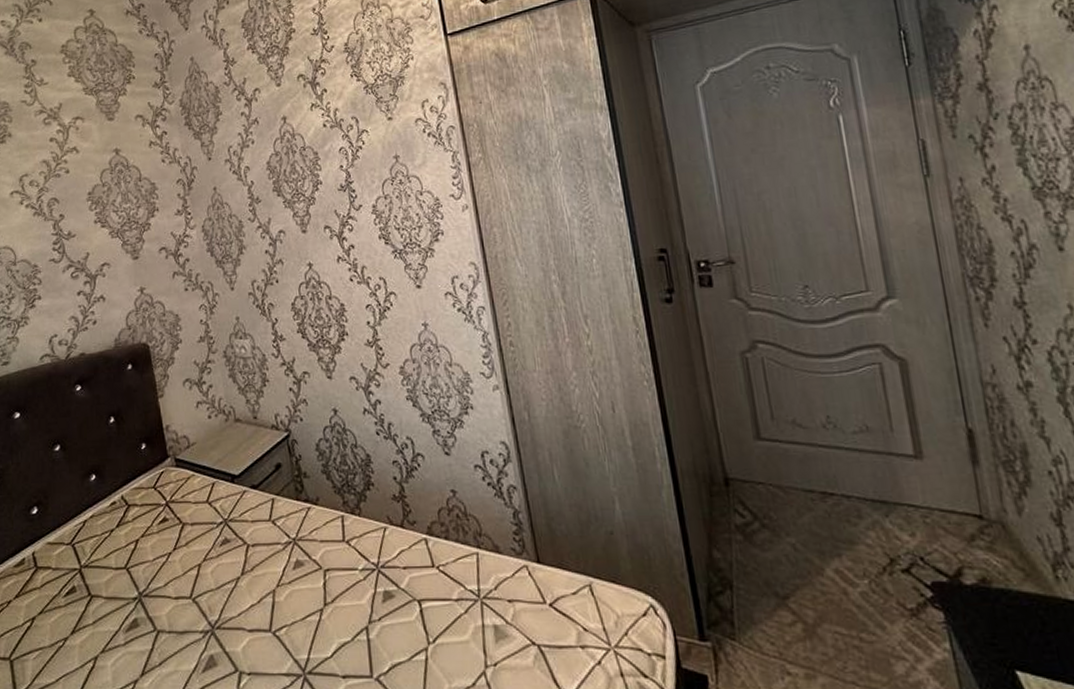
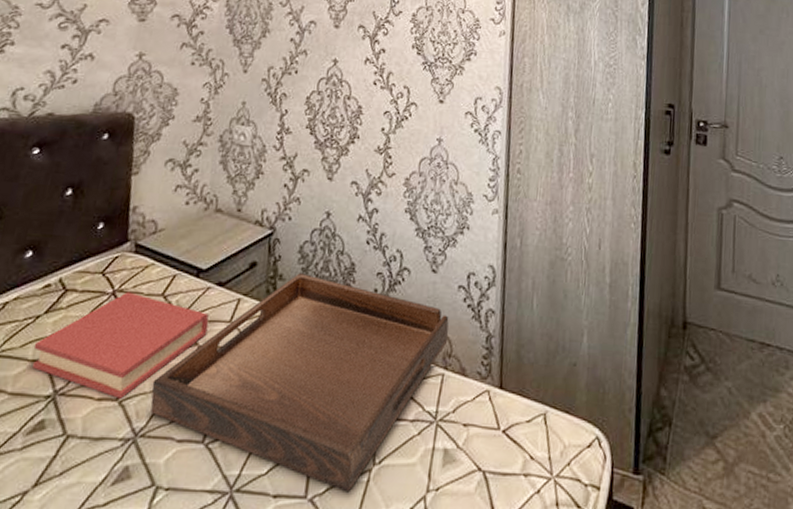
hardback book: none [114,502,252,596] -> present [33,291,209,399]
serving tray: none [216,469,475,671] -> present [150,273,449,492]

